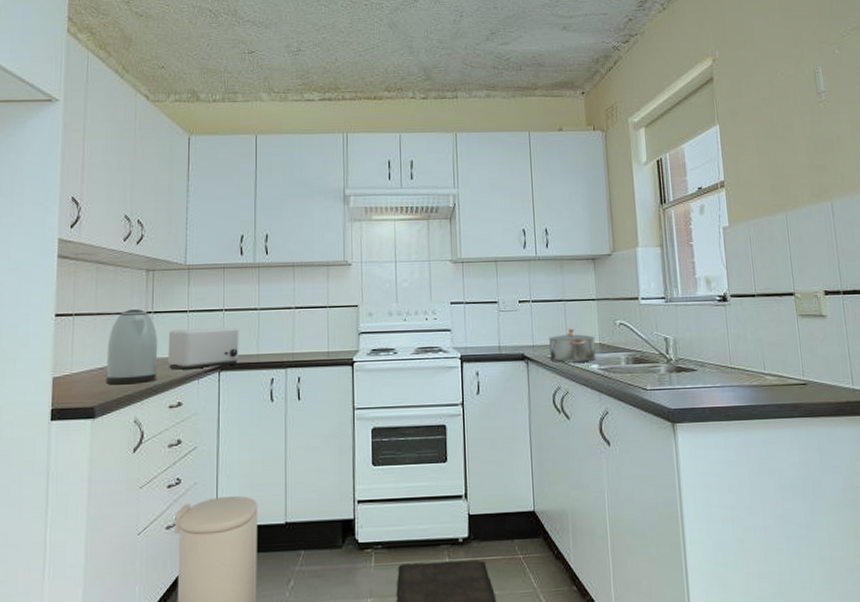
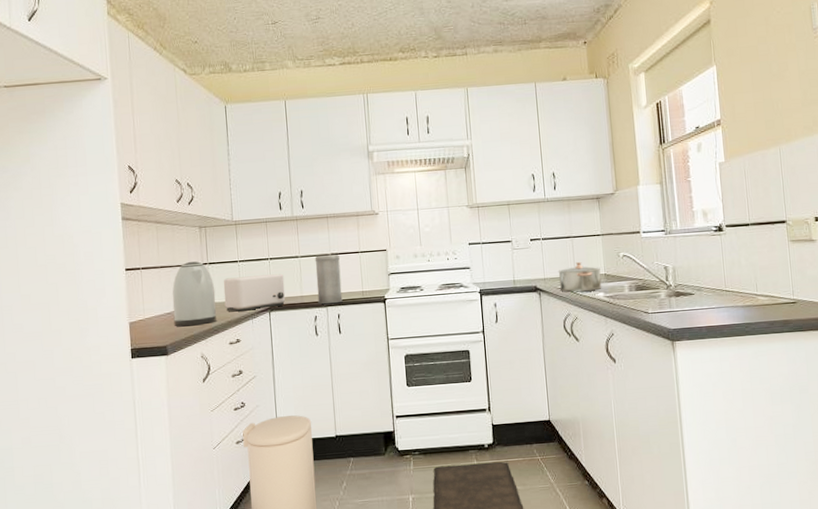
canister: none [276,308,305,366] -> present [314,254,343,305]

